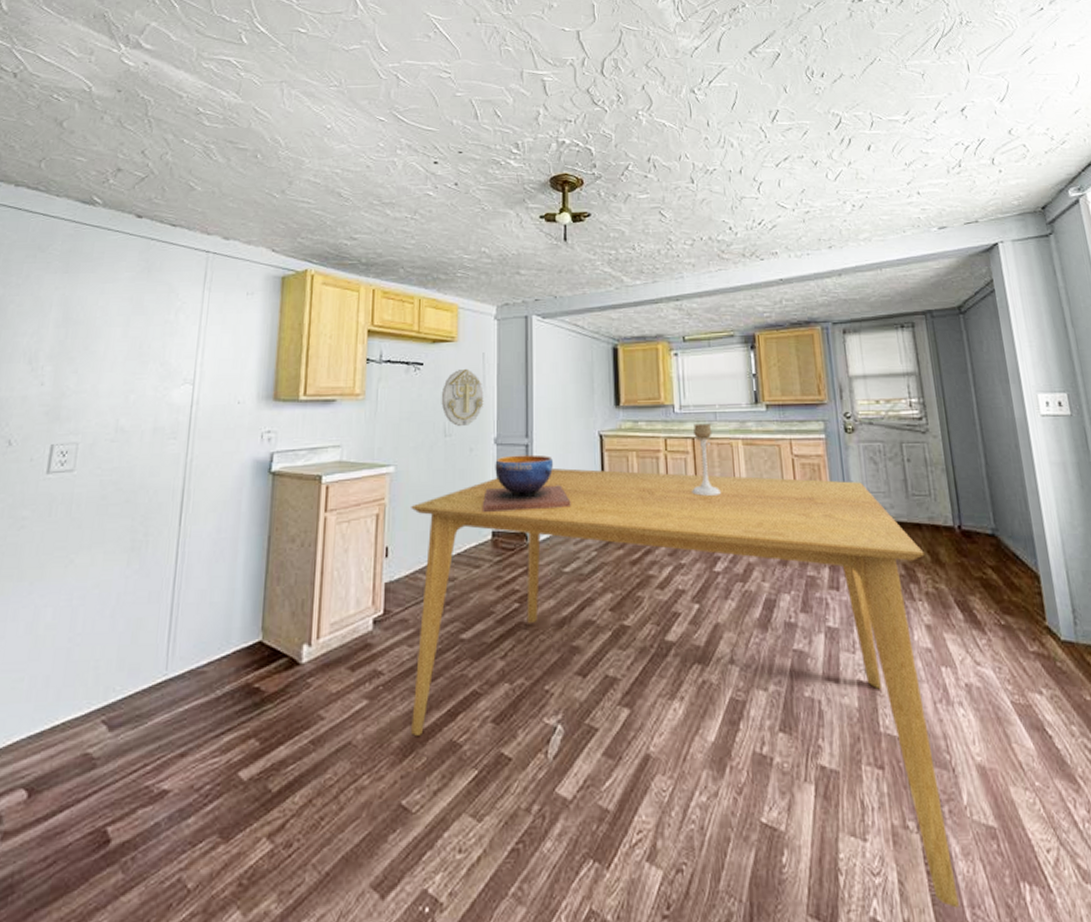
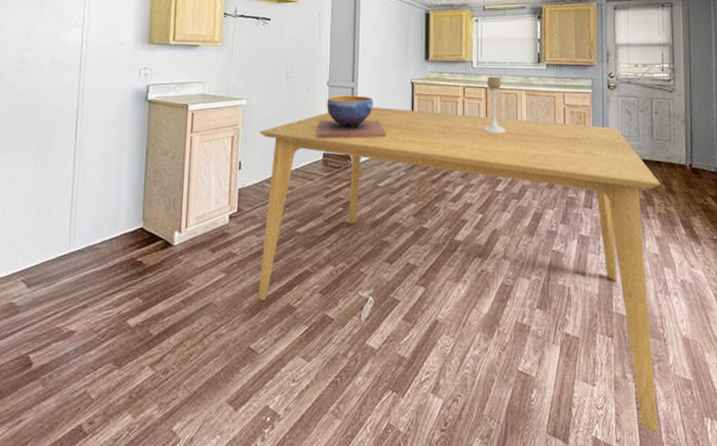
wall decoration: present [441,368,484,427] -> none [284,24,319,71]

